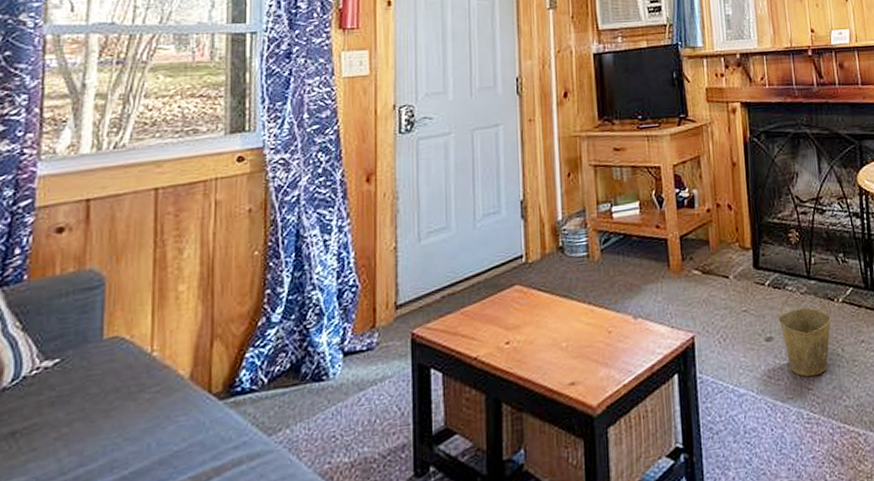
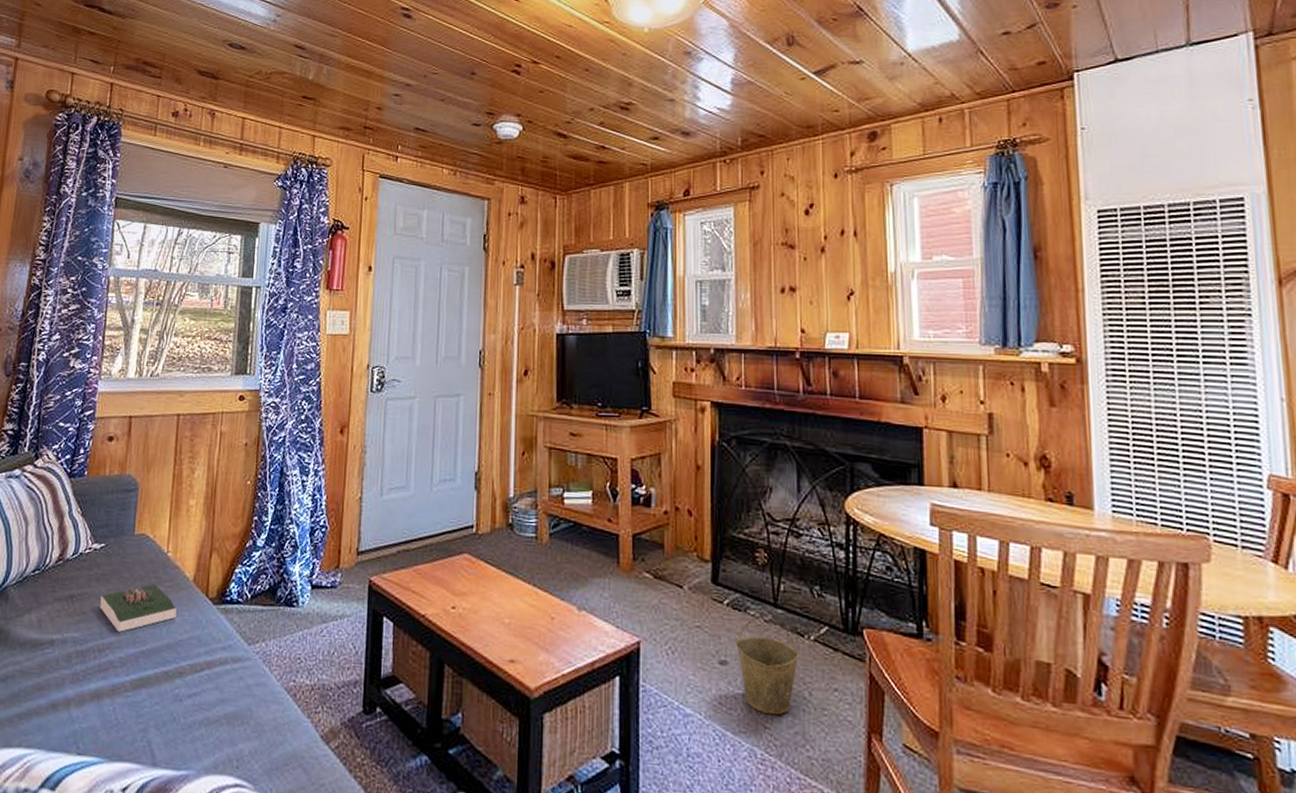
book: none [57,392,169,462] -> present [100,583,177,632]

